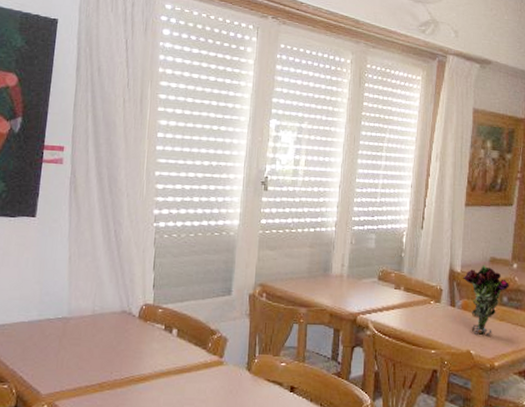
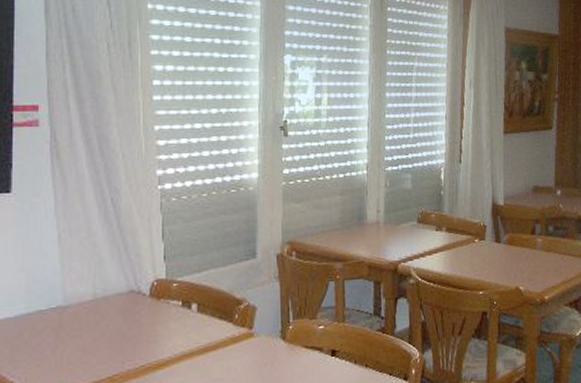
flower: present [463,265,510,336] -> none [506,195,555,270]

